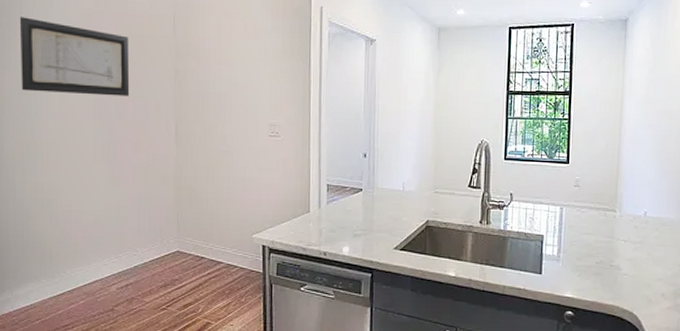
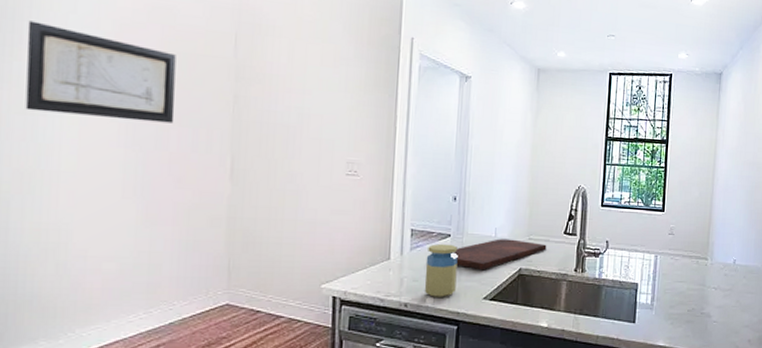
jar: none [340,197,370,247] -> present [424,243,458,297]
cutting board: none [365,192,452,222] -> present [452,239,547,271]

